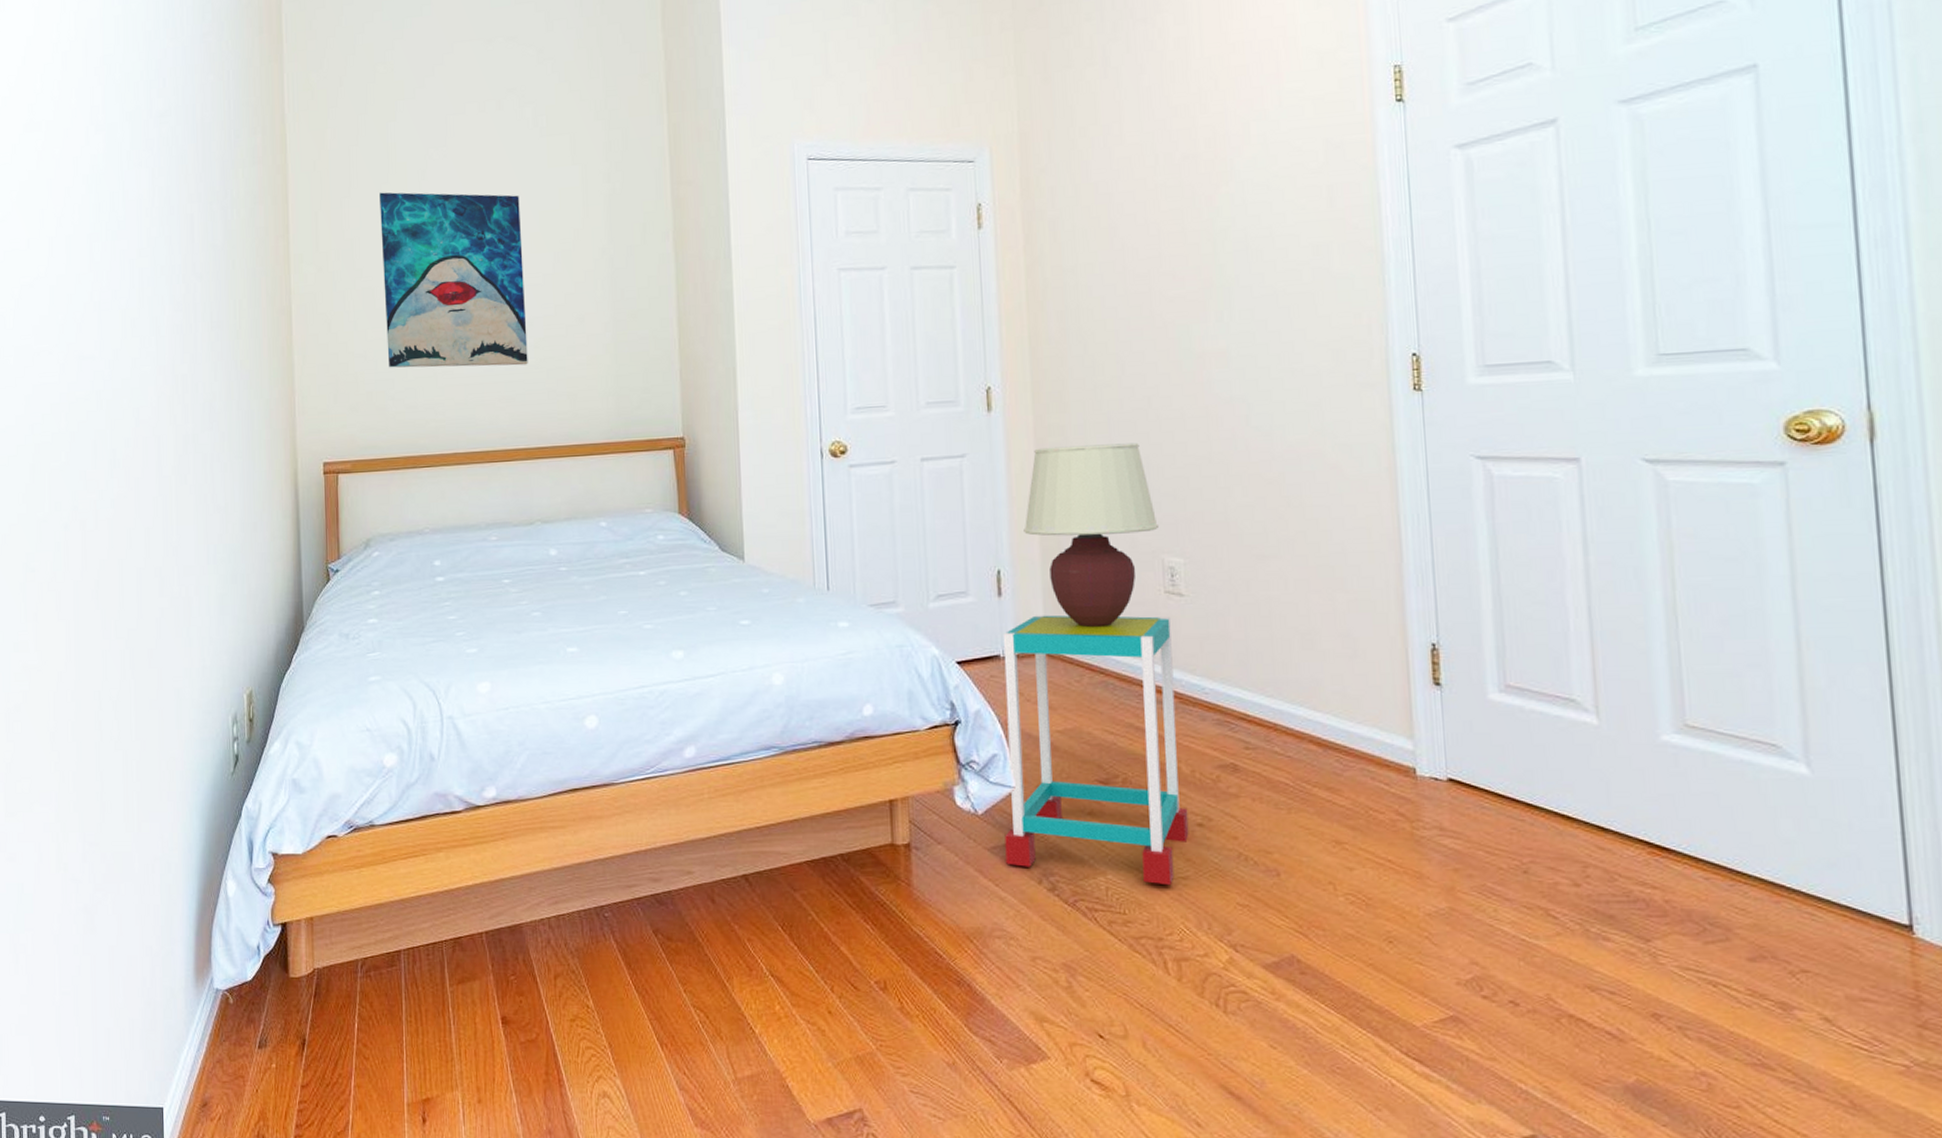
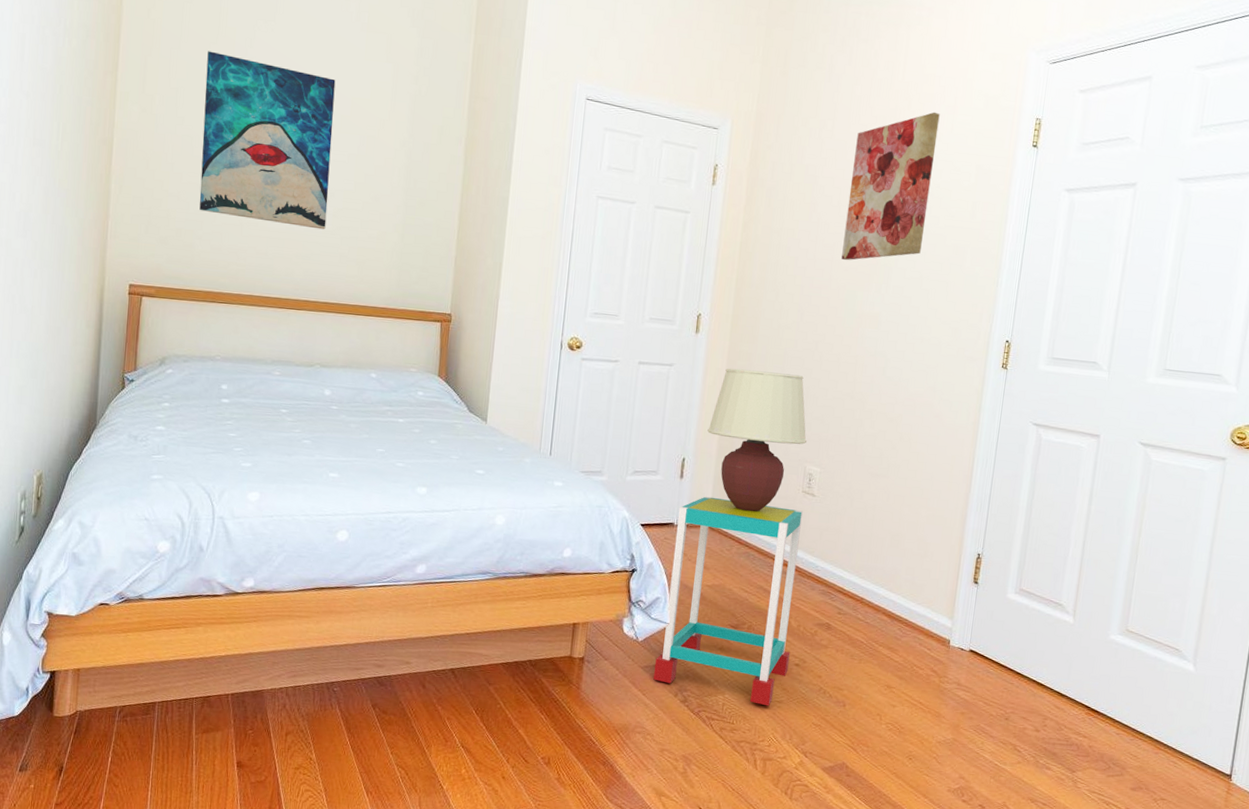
wall art: none [1154,85,1268,290] -> present [841,111,940,261]

